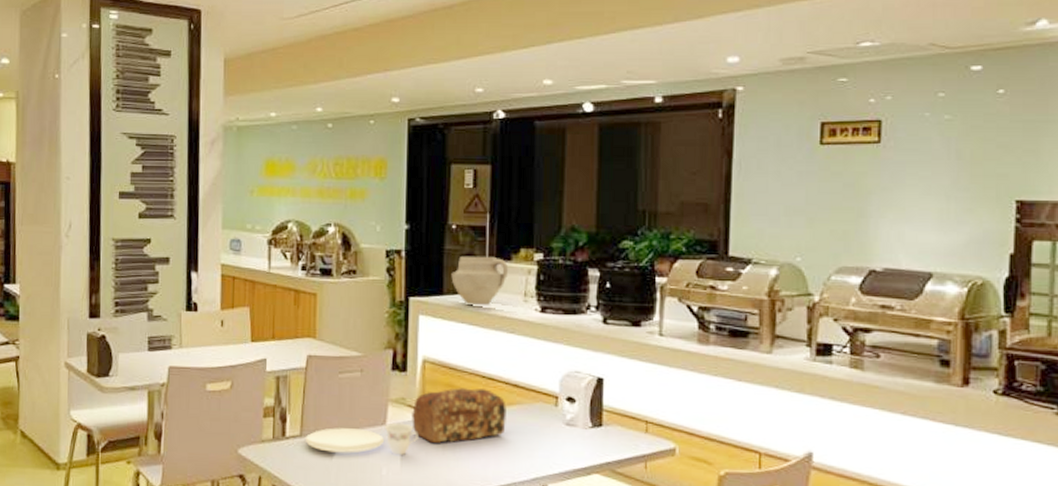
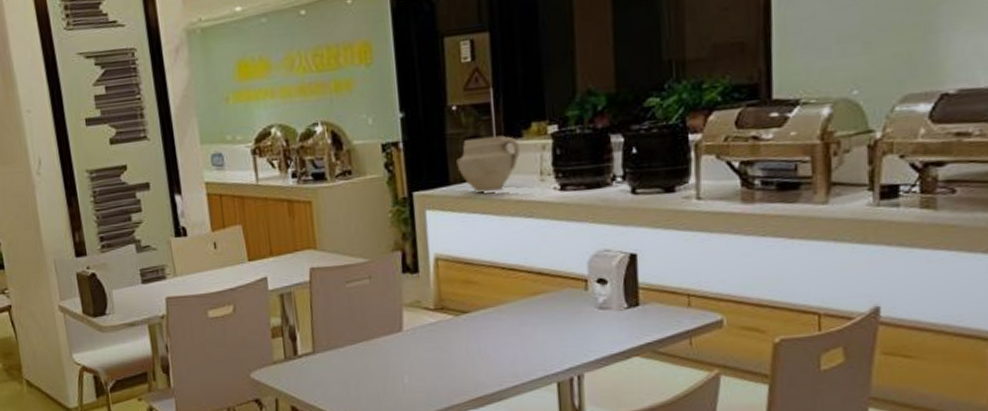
plate: present [305,428,384,454] -> none [318,338,402,366]
teacup: present [385,422,418,456] -> none [402,327,439,362]
bread loaf: present [412,388,506,444] -> none [429,281,533,345]

